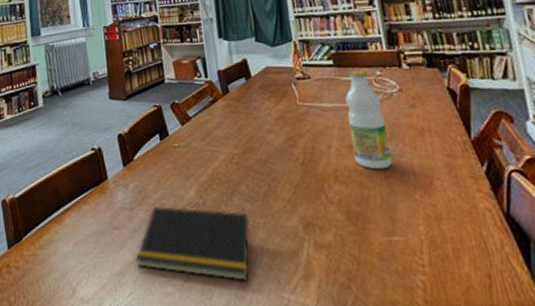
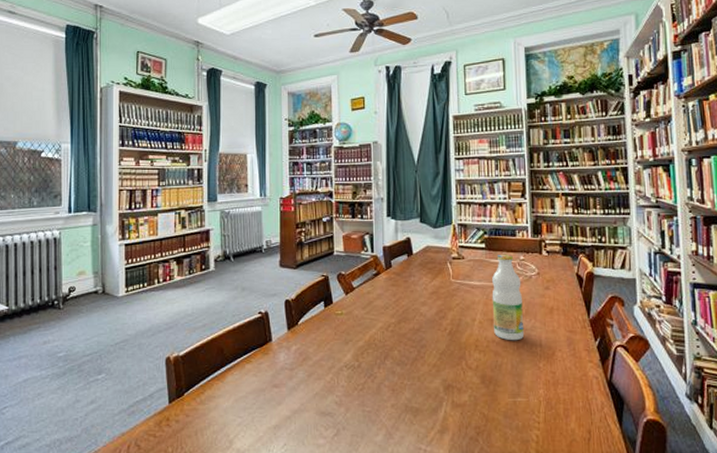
notepad: present [135,205,250,282] -> none [292,366,398,435]

